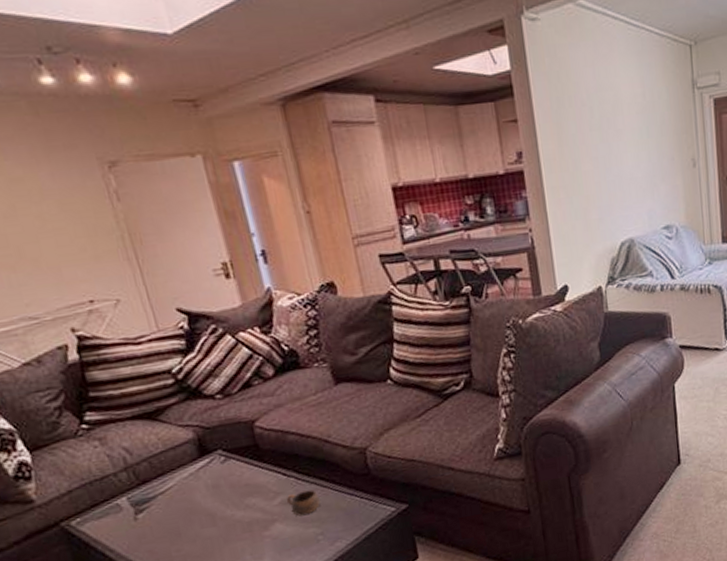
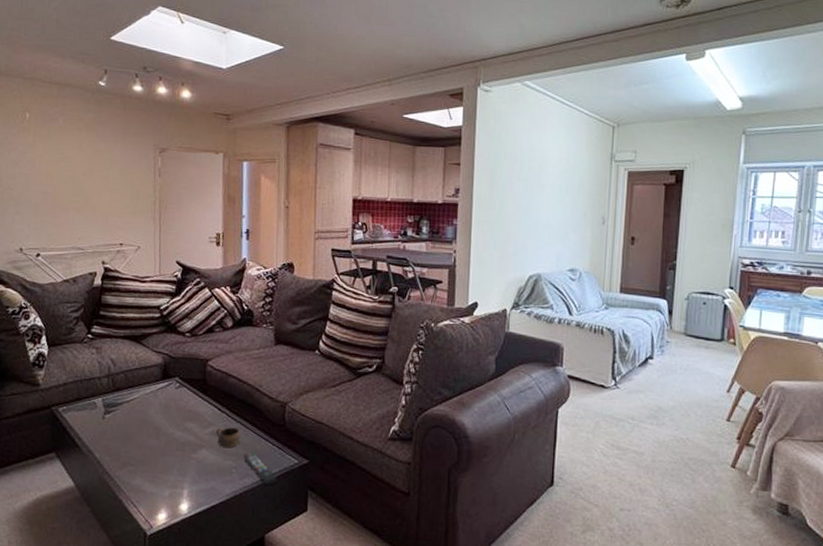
remote control: none [328,511,375,544] -> present [243,451,277,486]

